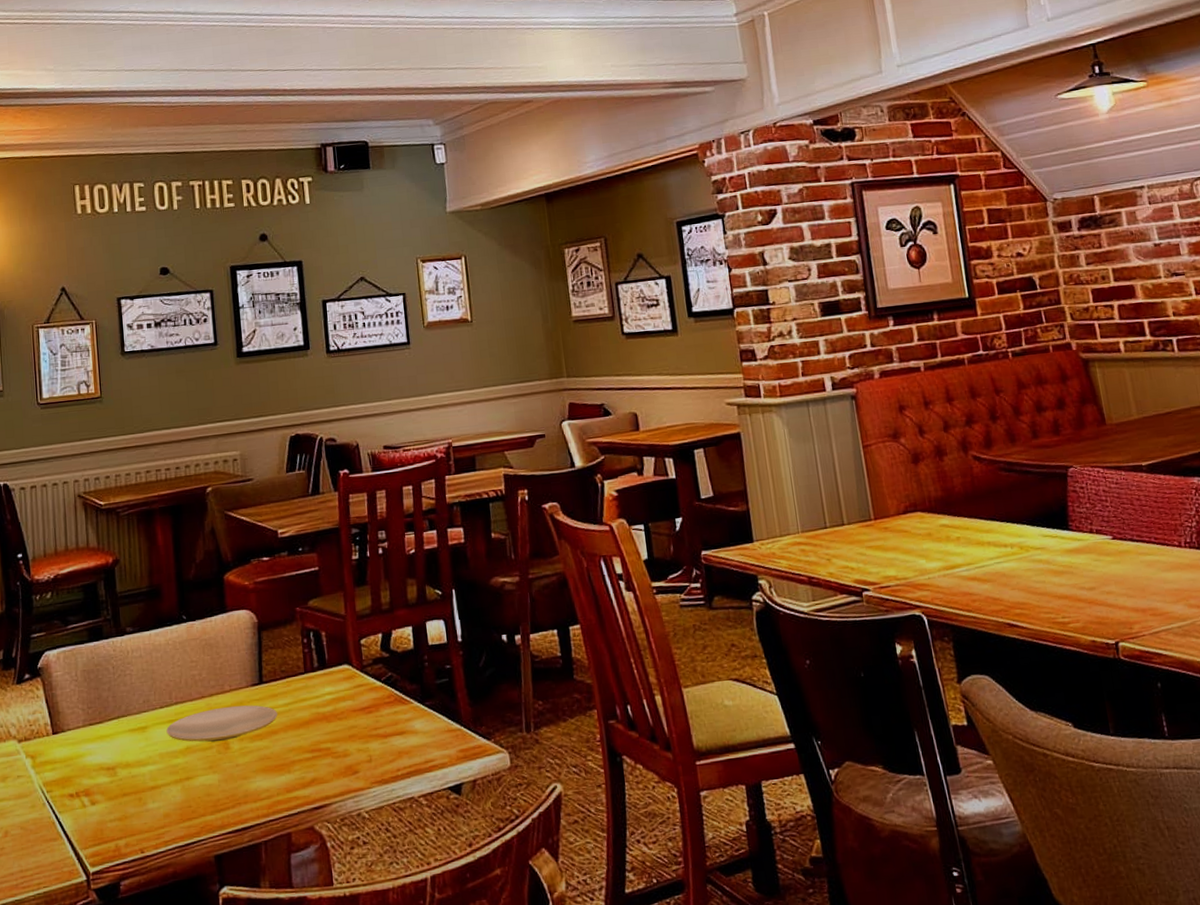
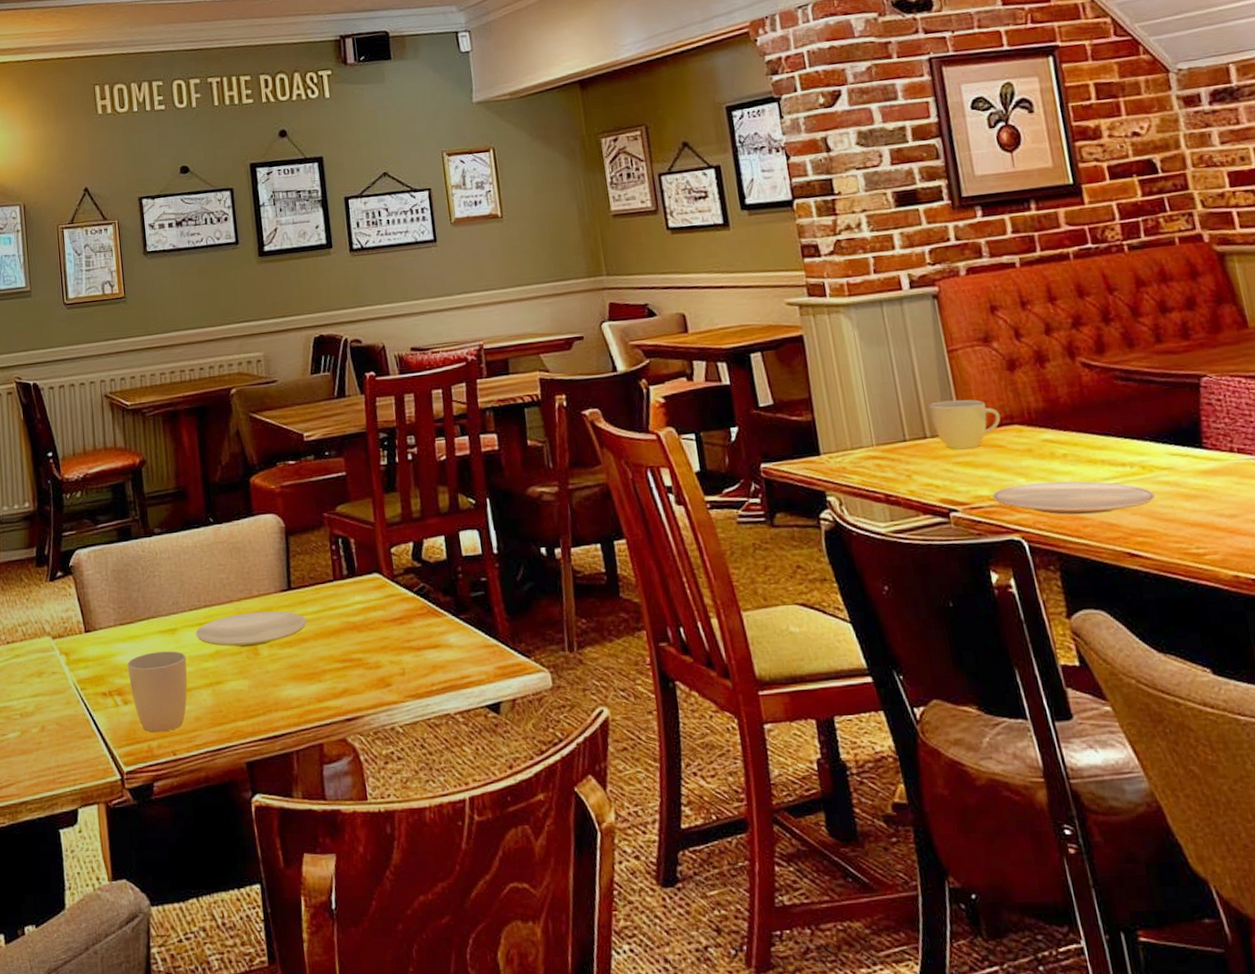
cup: none [96,749,157,832] -> present [127,651,188,733]
cup: none [846,490,906,535] -> present [928,399,1001,450]
plate: none [898,561,1031,591] -> present [992,481,1156,515]

